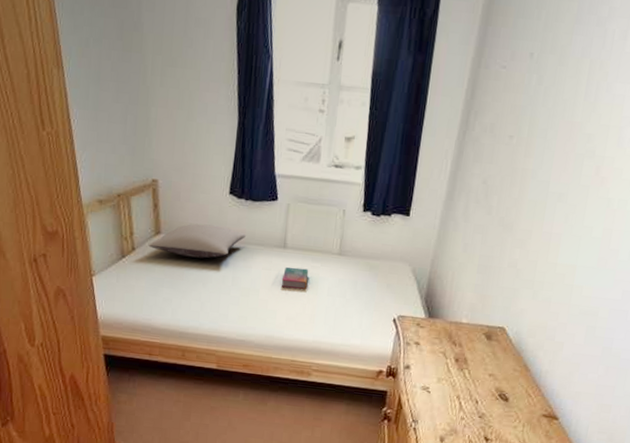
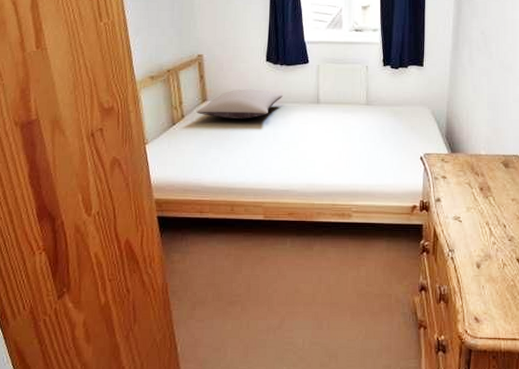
book: present [281,267,309,289] -> none [317,119,341,139]

